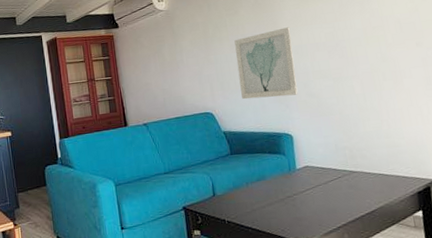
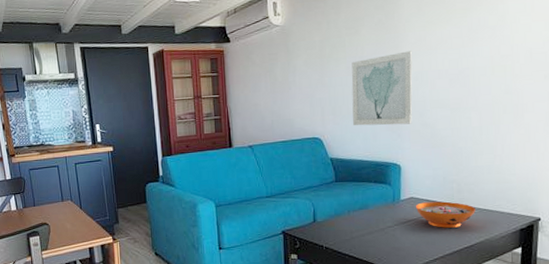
decorative bowl: none [311,168,371,195] -> present [415,201,475,228]

